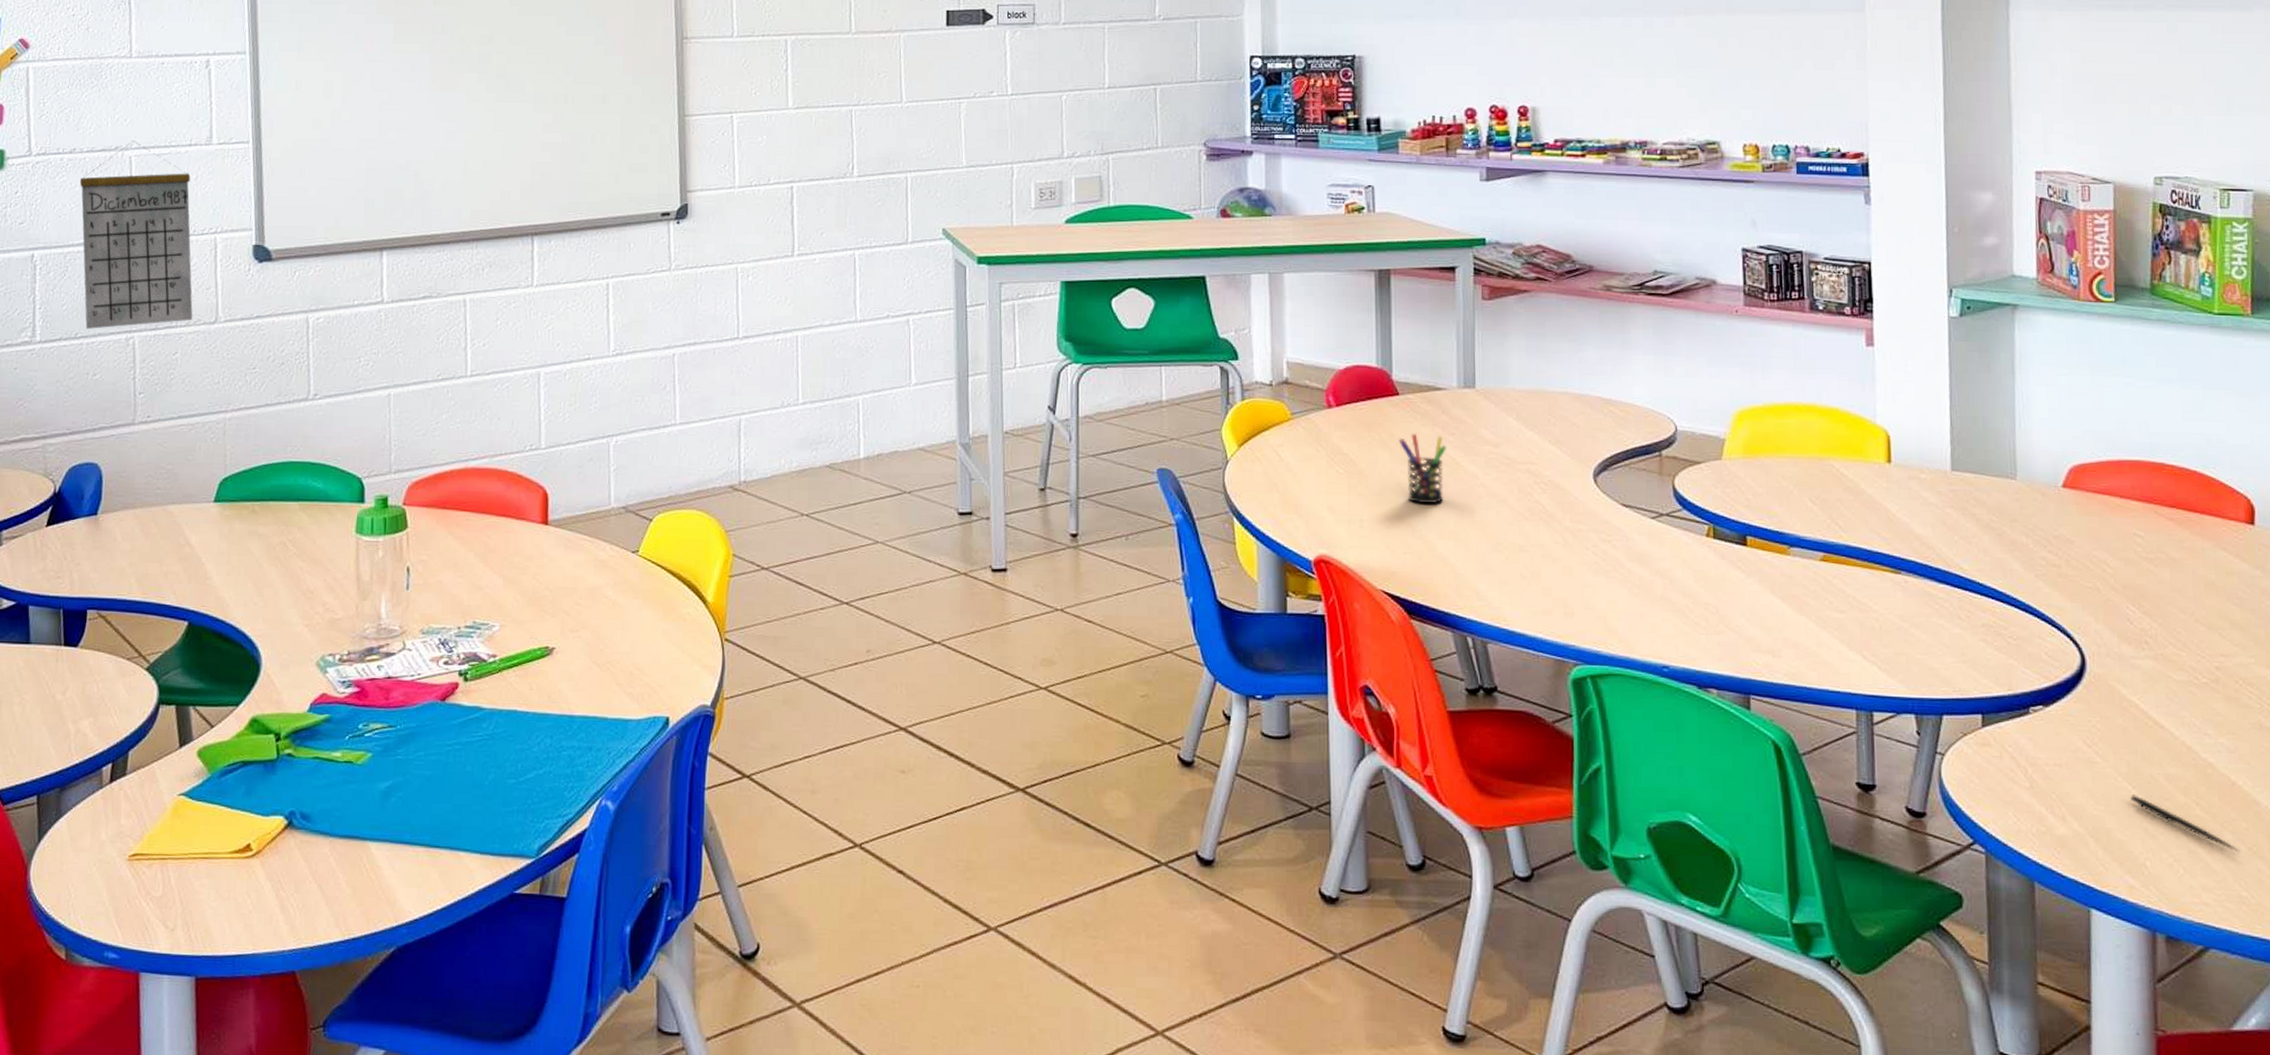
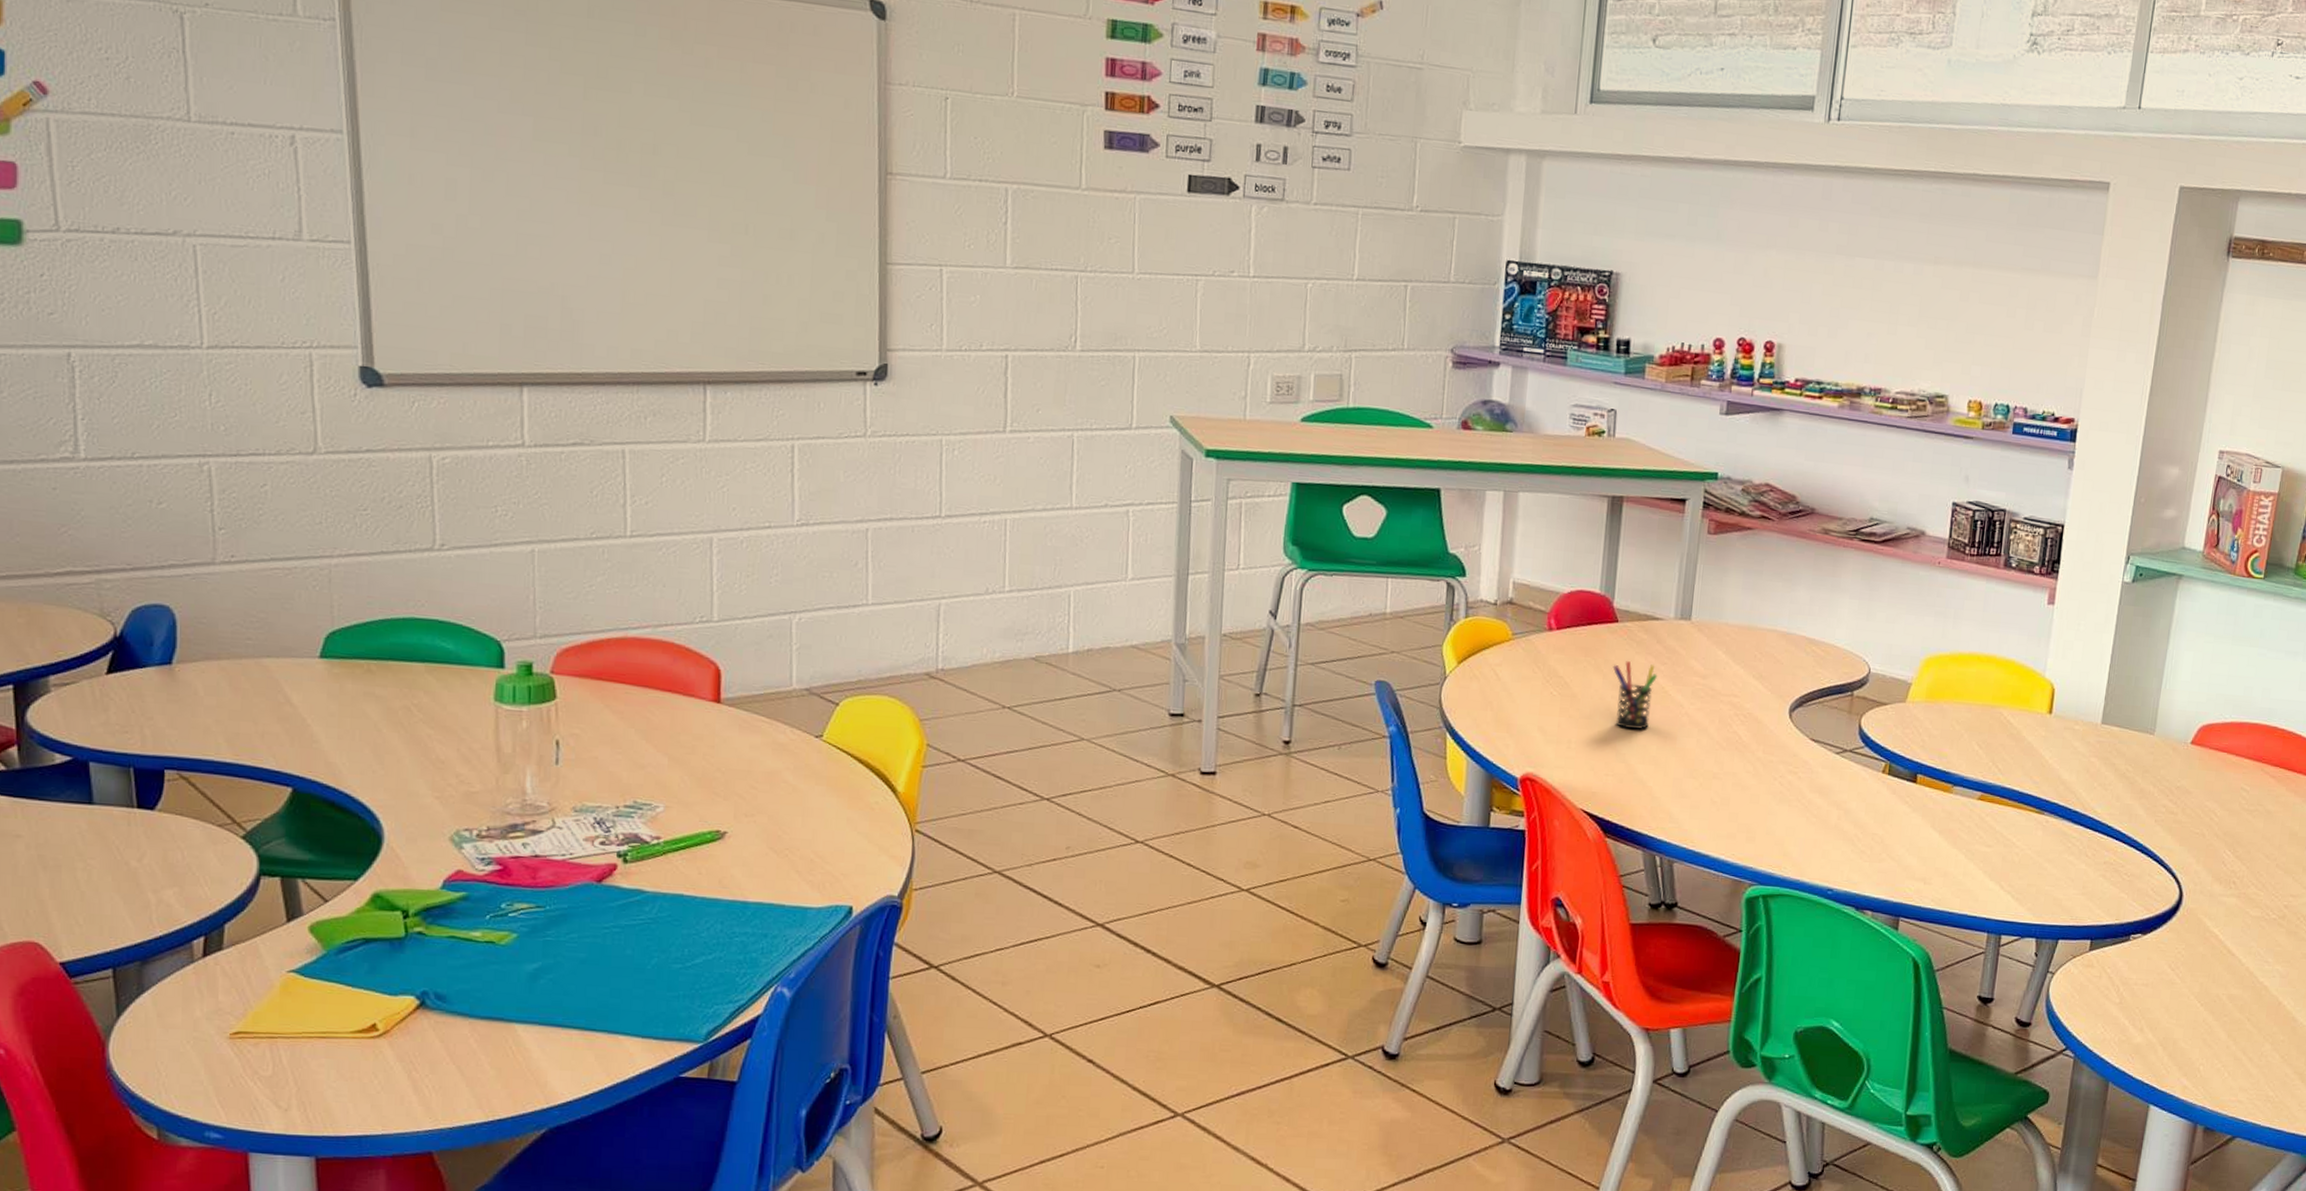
calendar: present [79,141,193,329] -> none [127,226,285,450]
pen: present [2130,795,2239,851] -> none [2197,1011,2274,1059]

